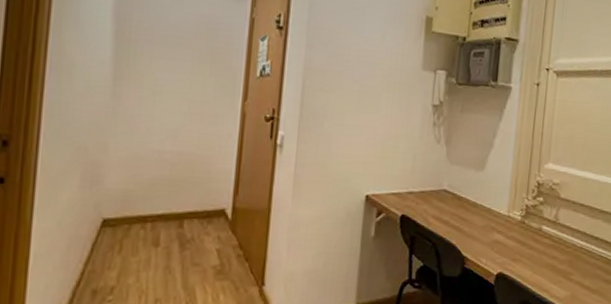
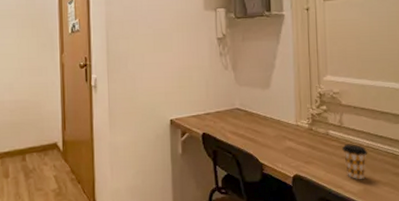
coffee cup: none [554,243,581,284] -> present [342,144,368,179]

